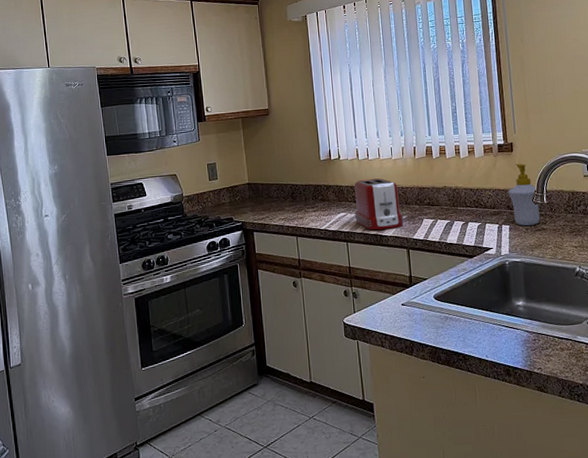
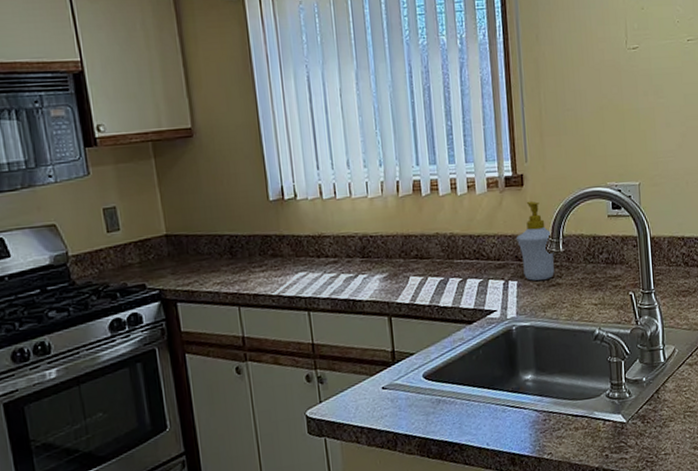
toaster: present [354,178,405,231] -> none [317,224,385,295]

